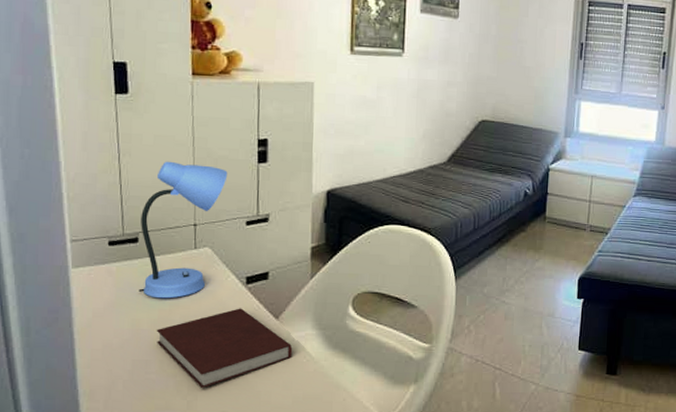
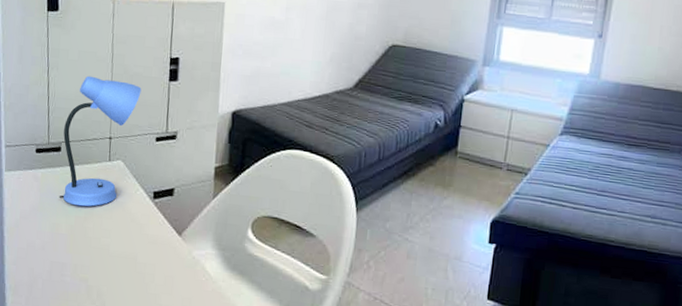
notebook: present [156,308,293,388] -> none [72,221,193,295]

